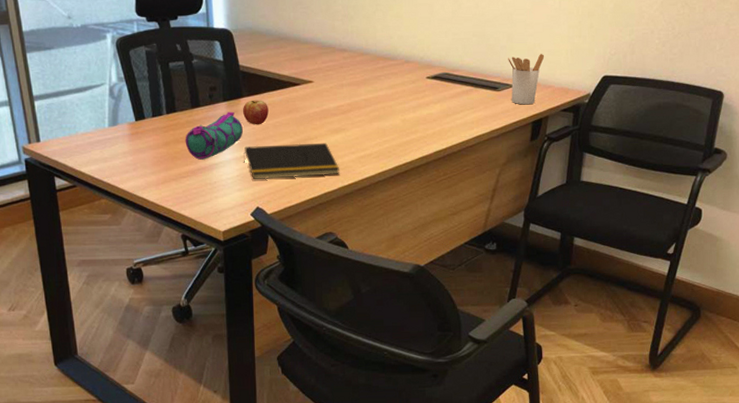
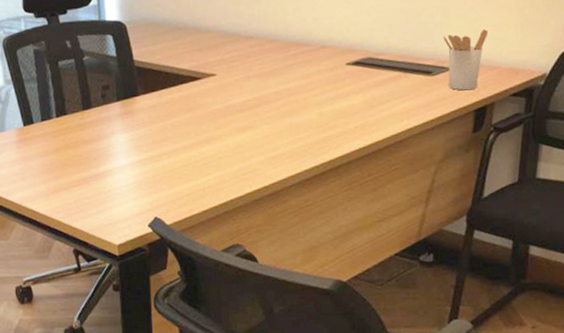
pencil case: present [185,111,243,160] -> none [76,112,139,166]
fruit: present [243,100,269,125] -> none [138,97,167,126]
notepad: present [243,142,339,179] -> none [139,142,247,186]

